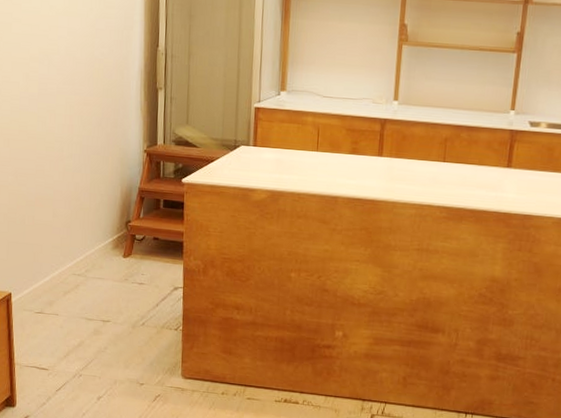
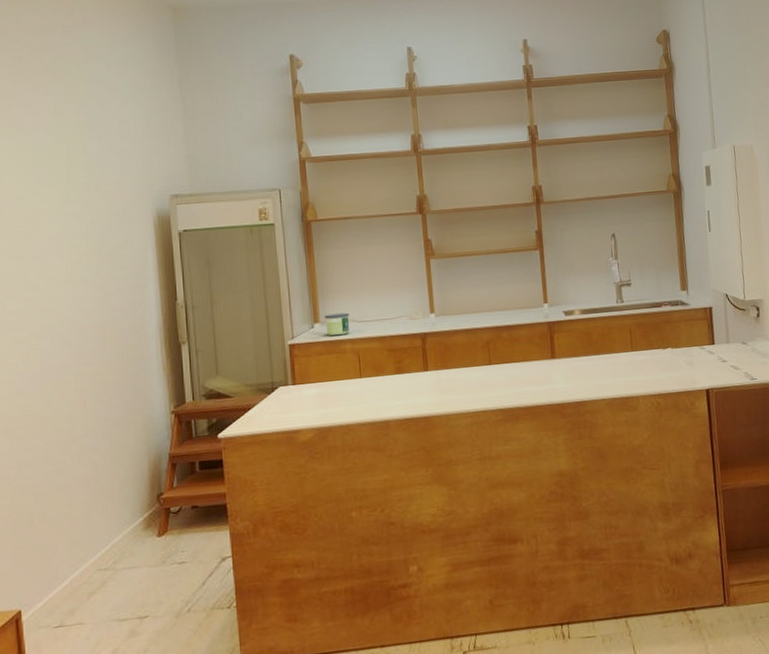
candle: none [291,84,315,107] -> present [325,312,349,336]

